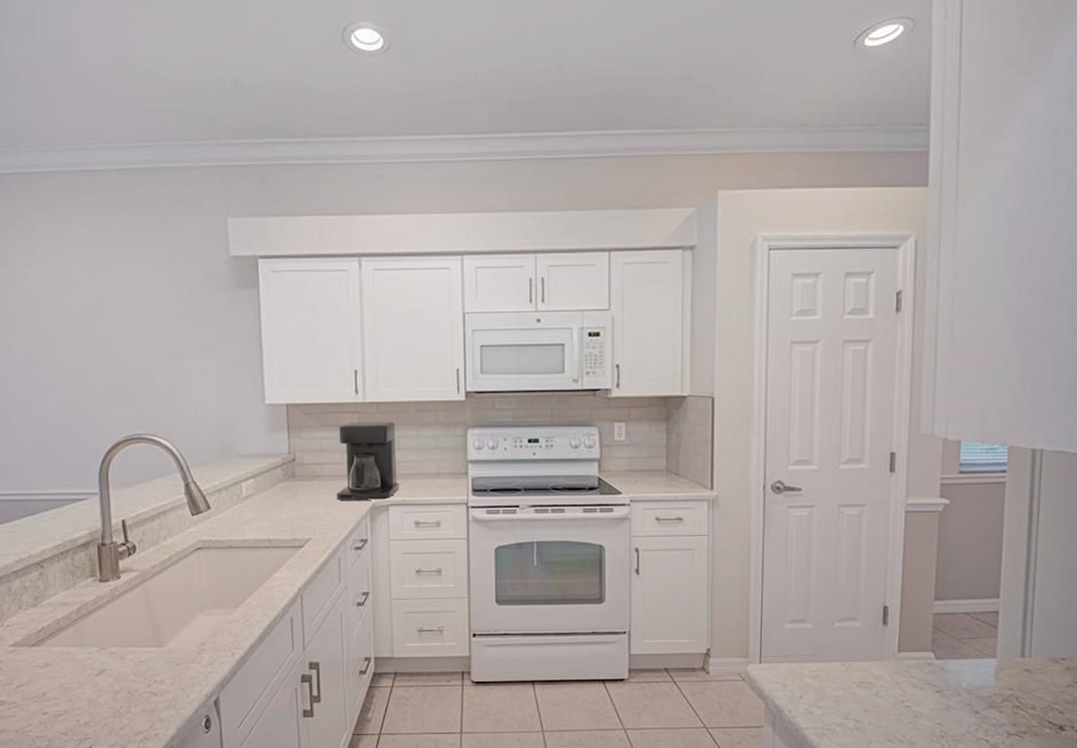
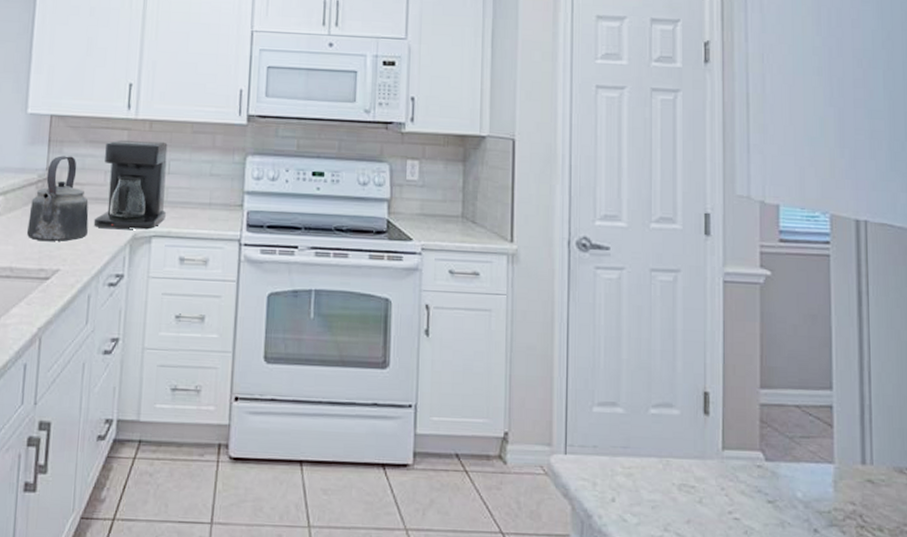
kettle: none [278,440,332,515] -> present [27,155,89,241]

